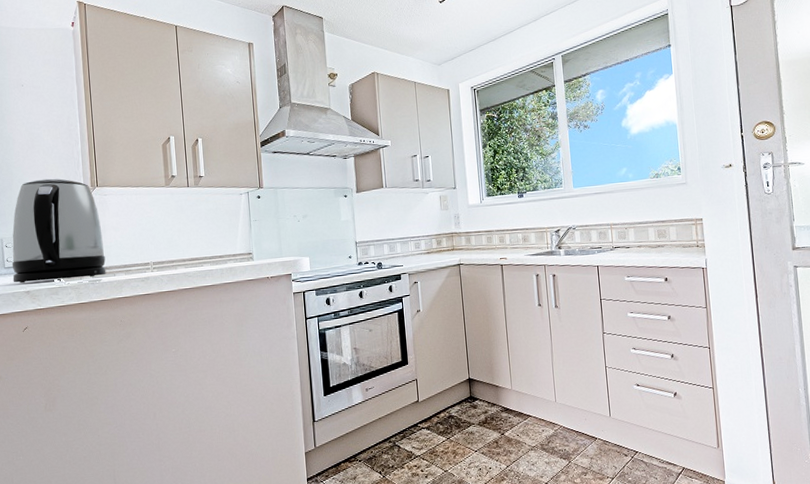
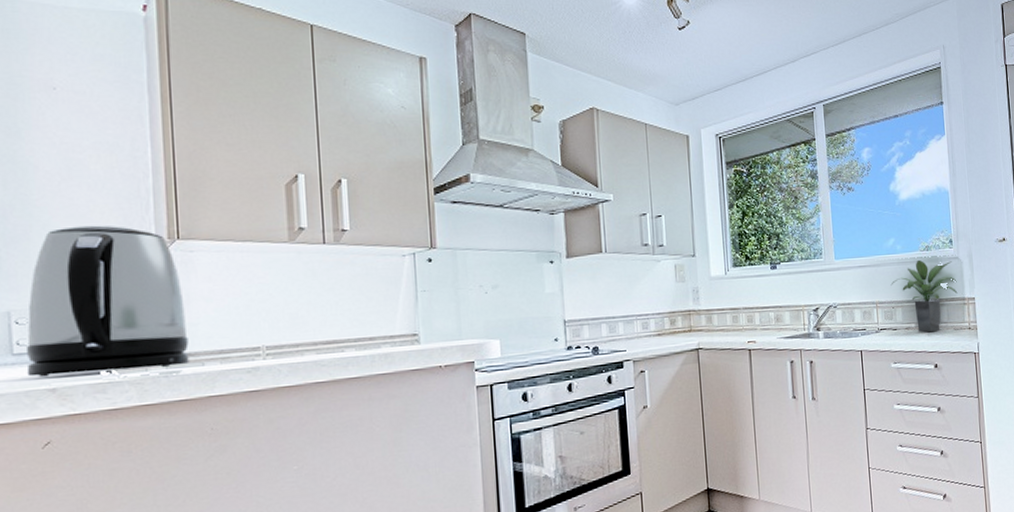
potted plant: none [623,186,686,250] -> present [891,259,958,333]

